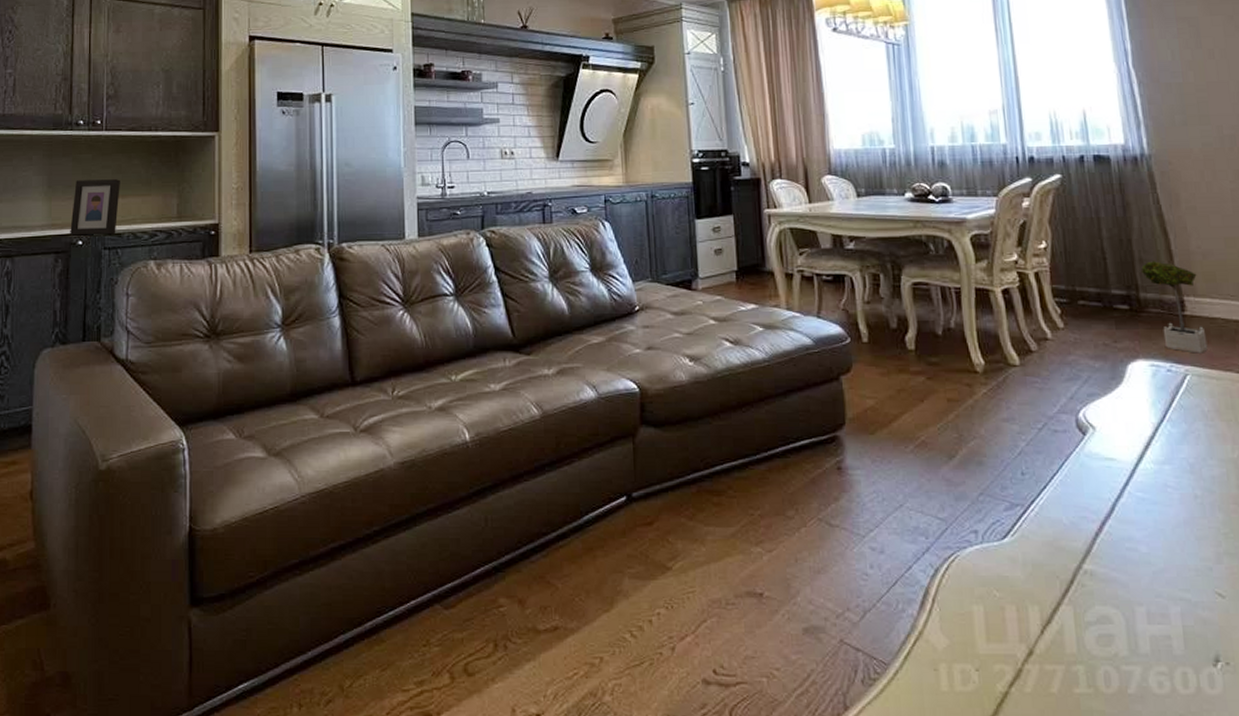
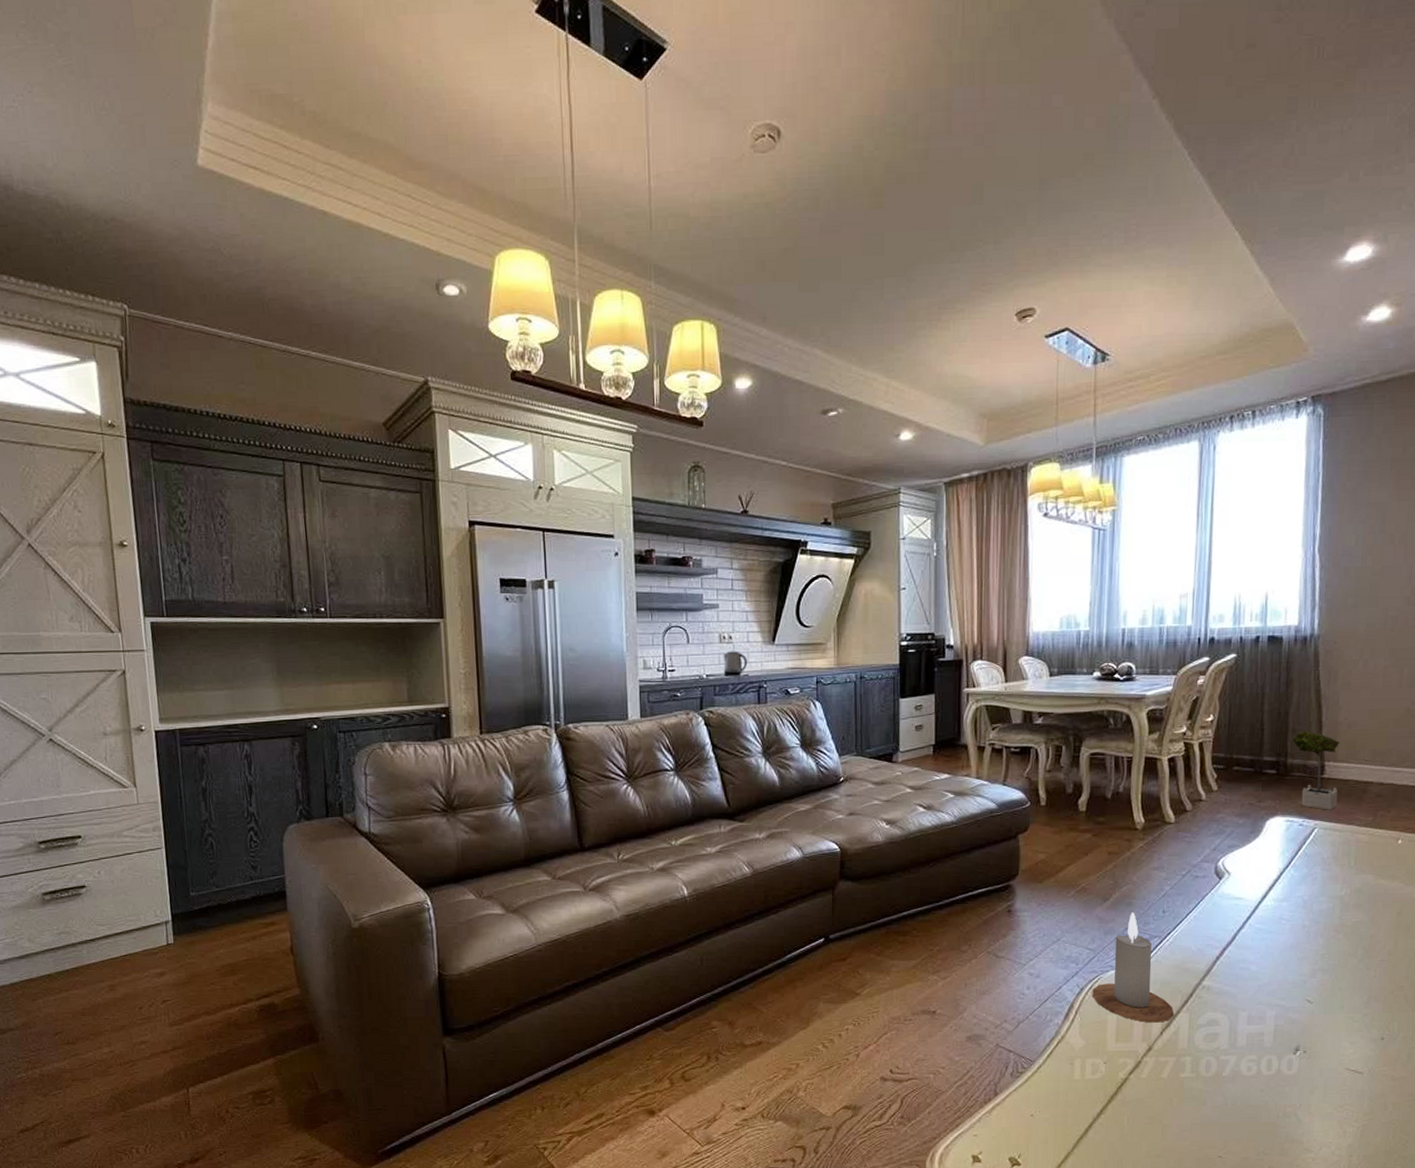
picture frame: present [70,179,120,236] -> none [304,666,350,720]
kettle: none [504,167,531,195] -> present [723,651,748,678]
candle: none [949,474,1055,618] -> present [1092,912,1175,1023]

